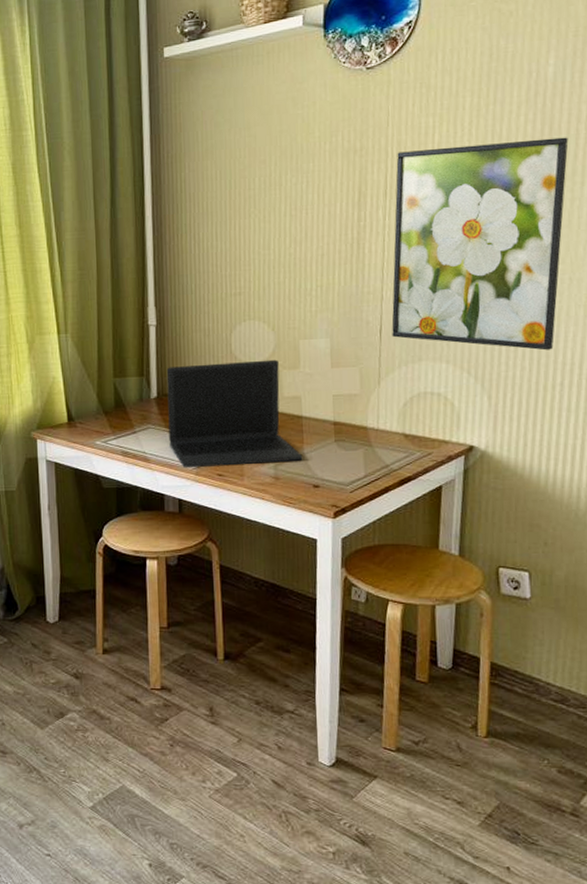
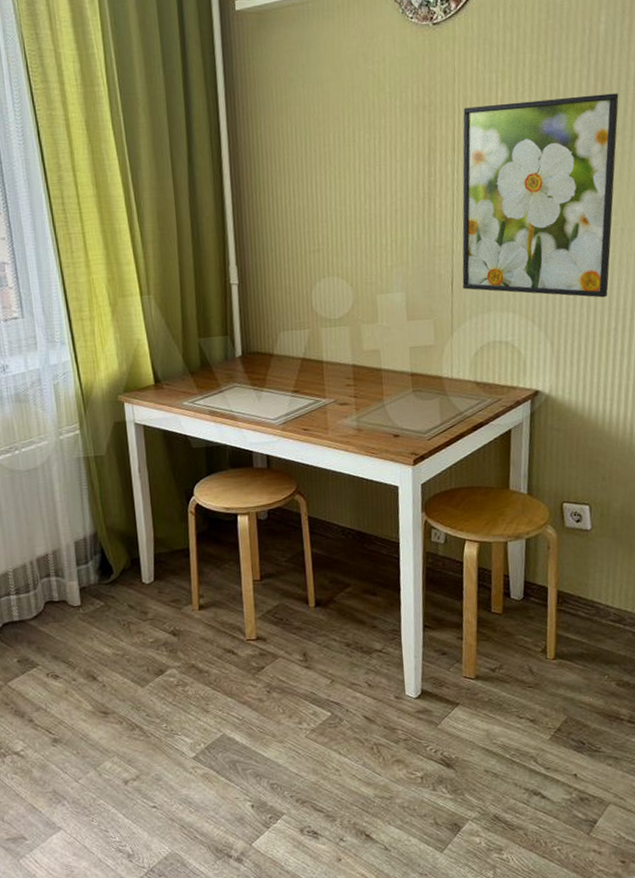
laptop: present [166,359,303,468] -> none [250,314,383,425]

